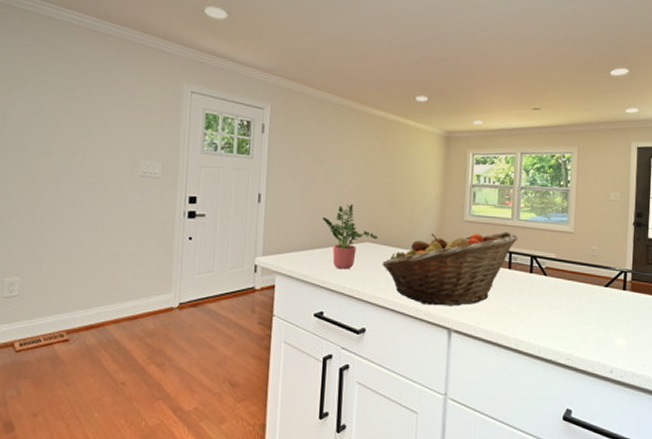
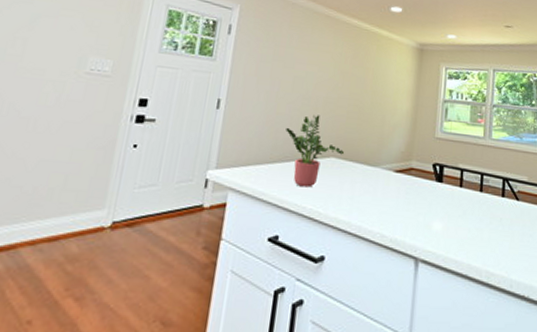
fruit basket: present [382,232,518,307] -> none [347,150,490,233]

